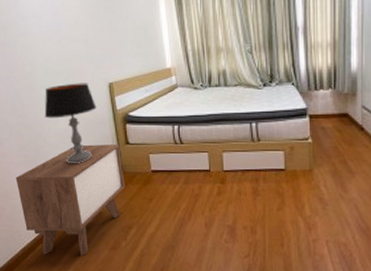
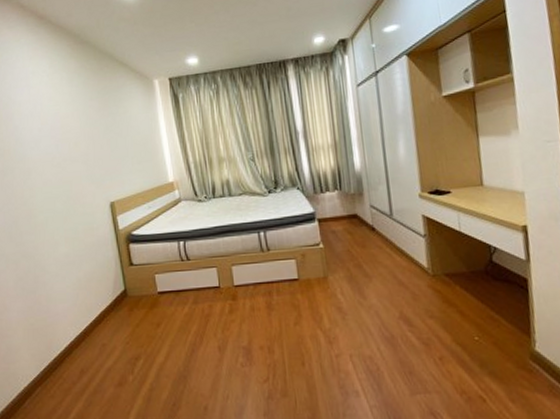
nightstand: present [15,144,126,256] -> none [12,267,131,399]
table lamp: present [44,83,97,164] -> none [43,204,98,292]

